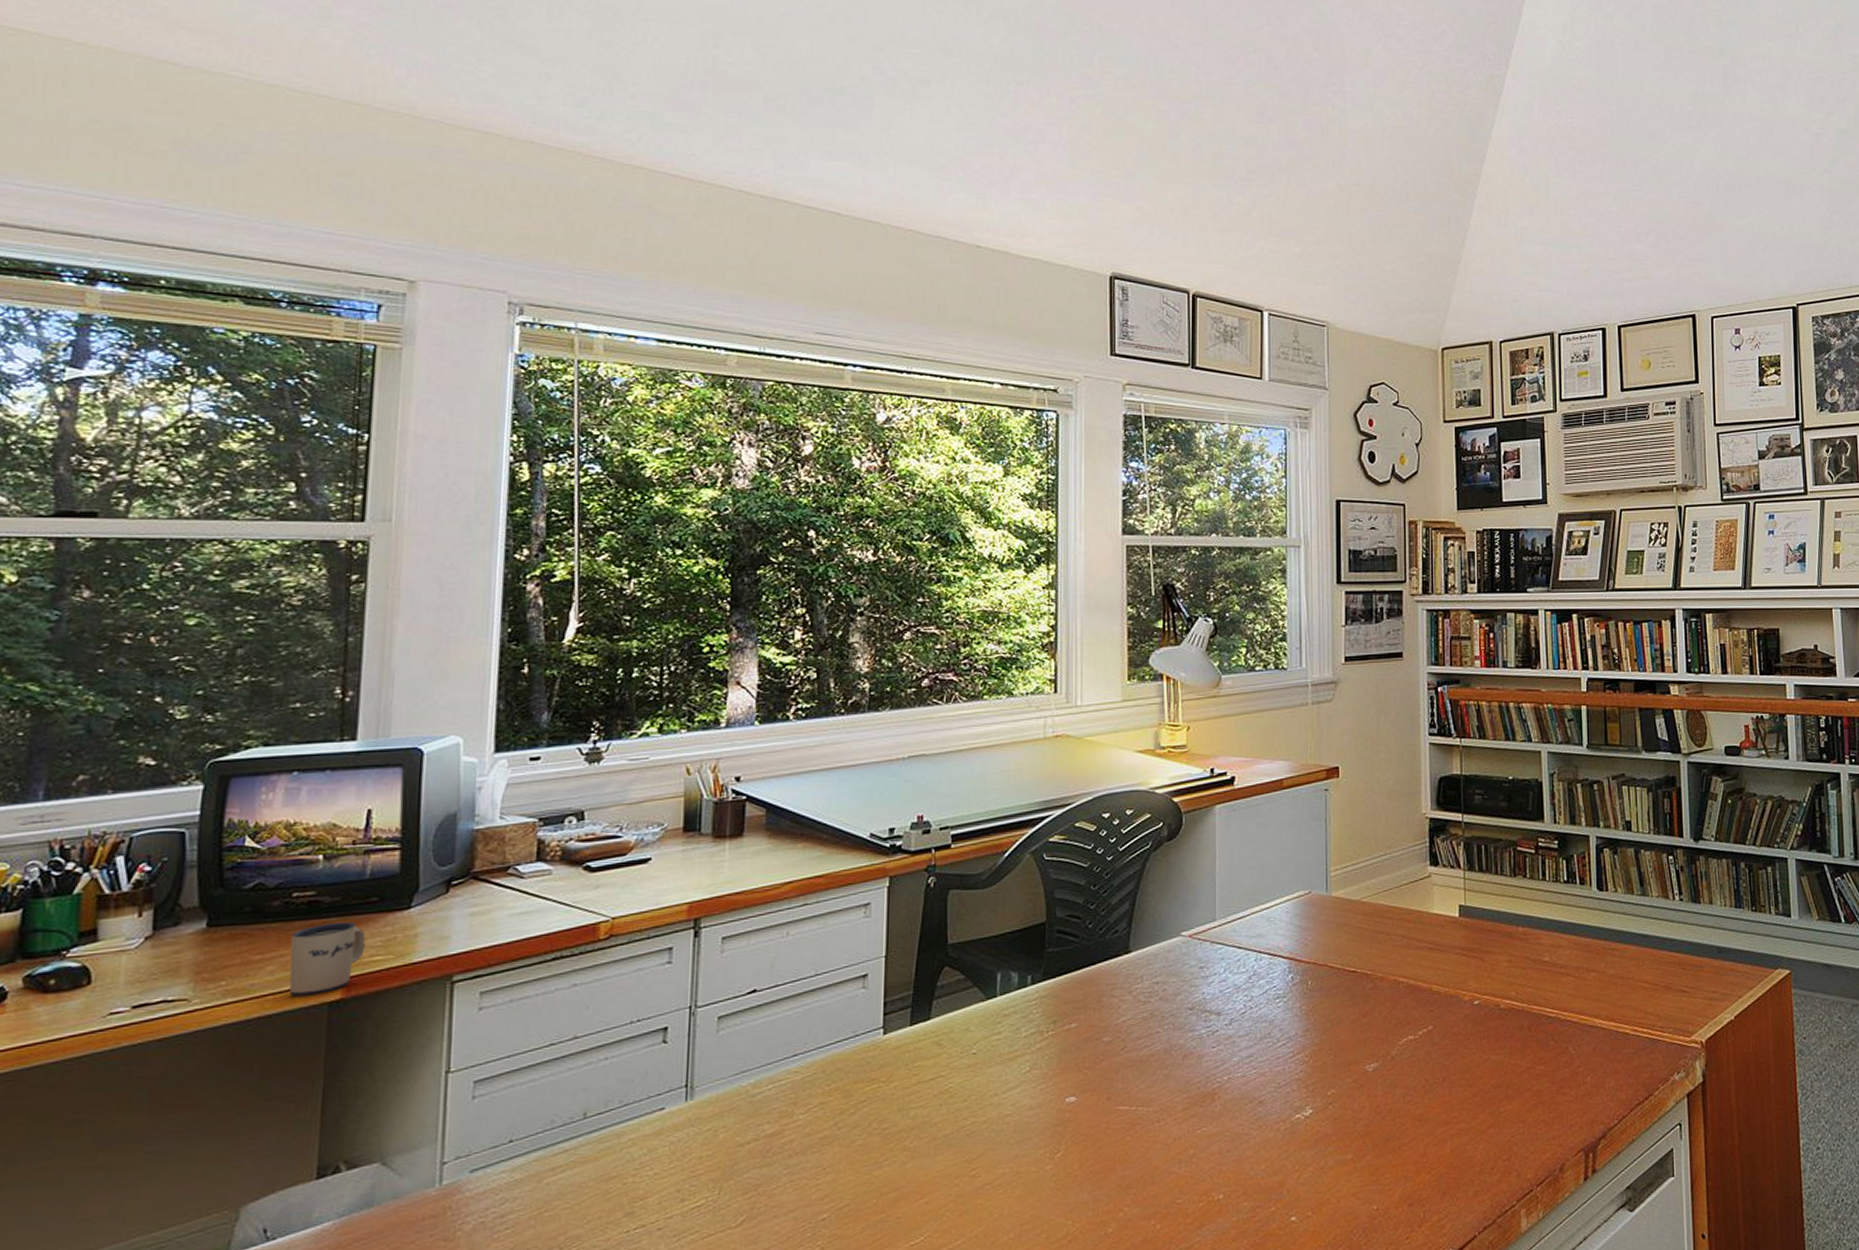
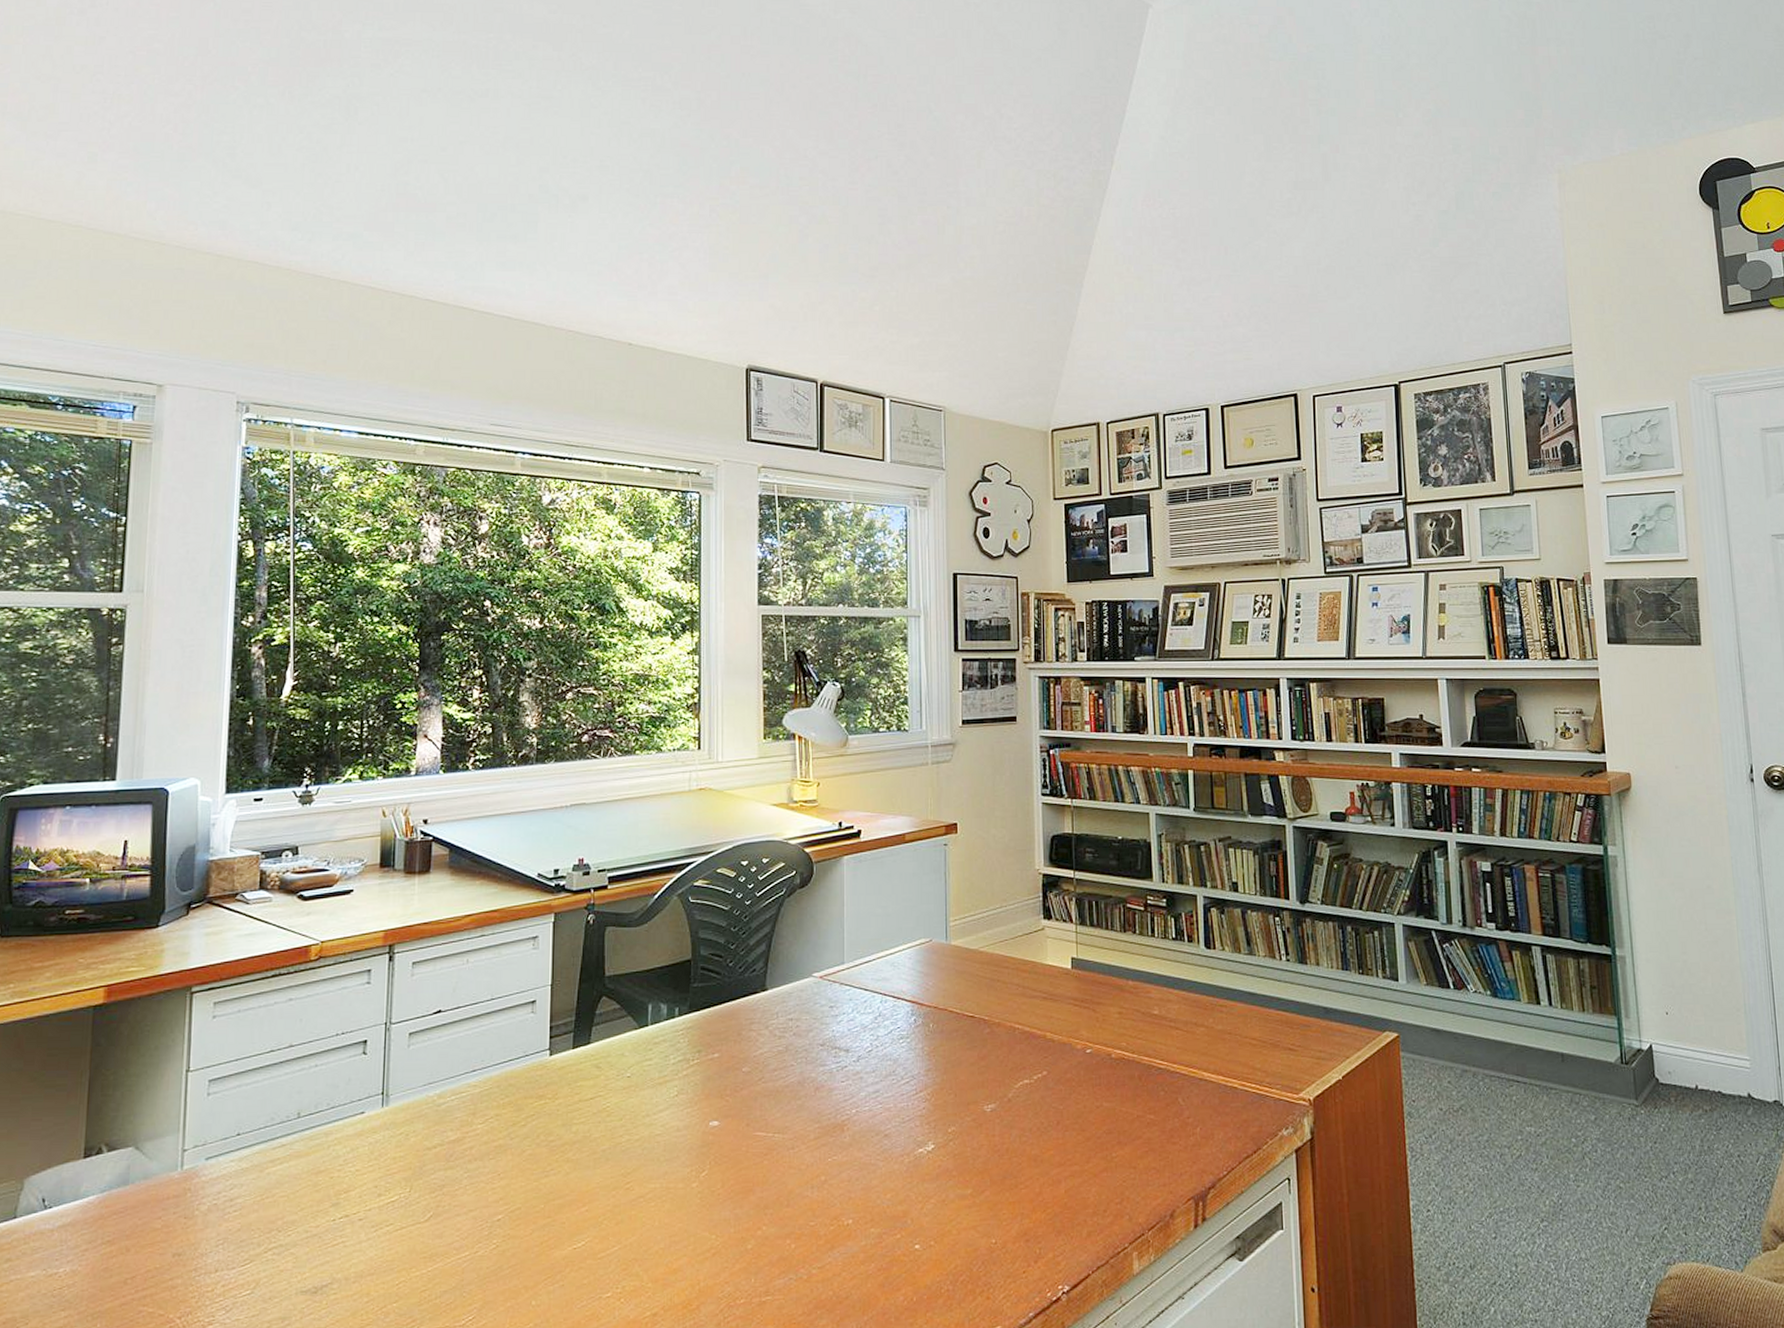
mug: present [288,922,365,997] -> none [62,938,123,1000]

